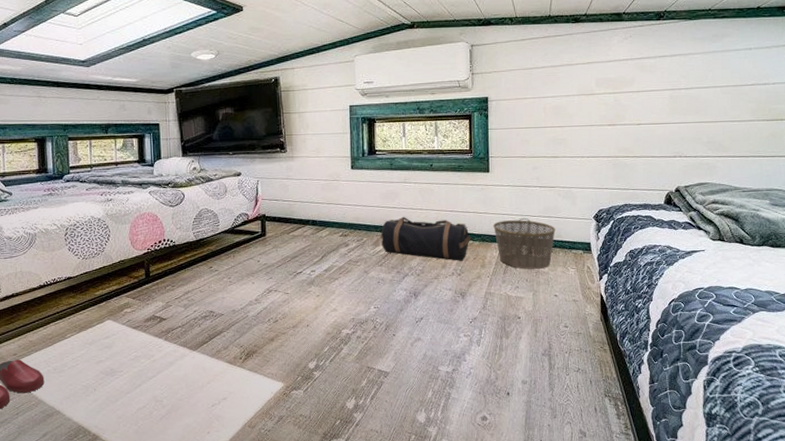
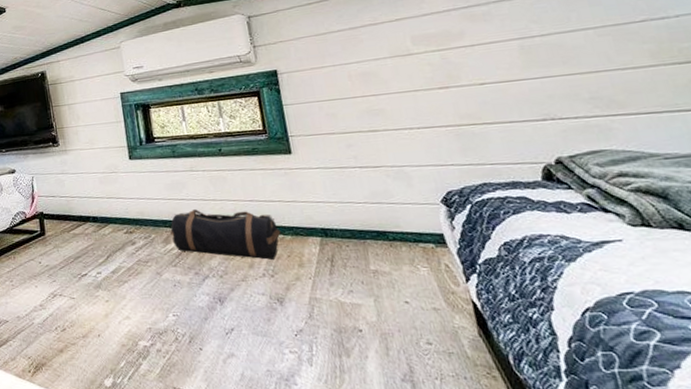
basket: present [492,217,556,269] -> none [306,205,392,269]

